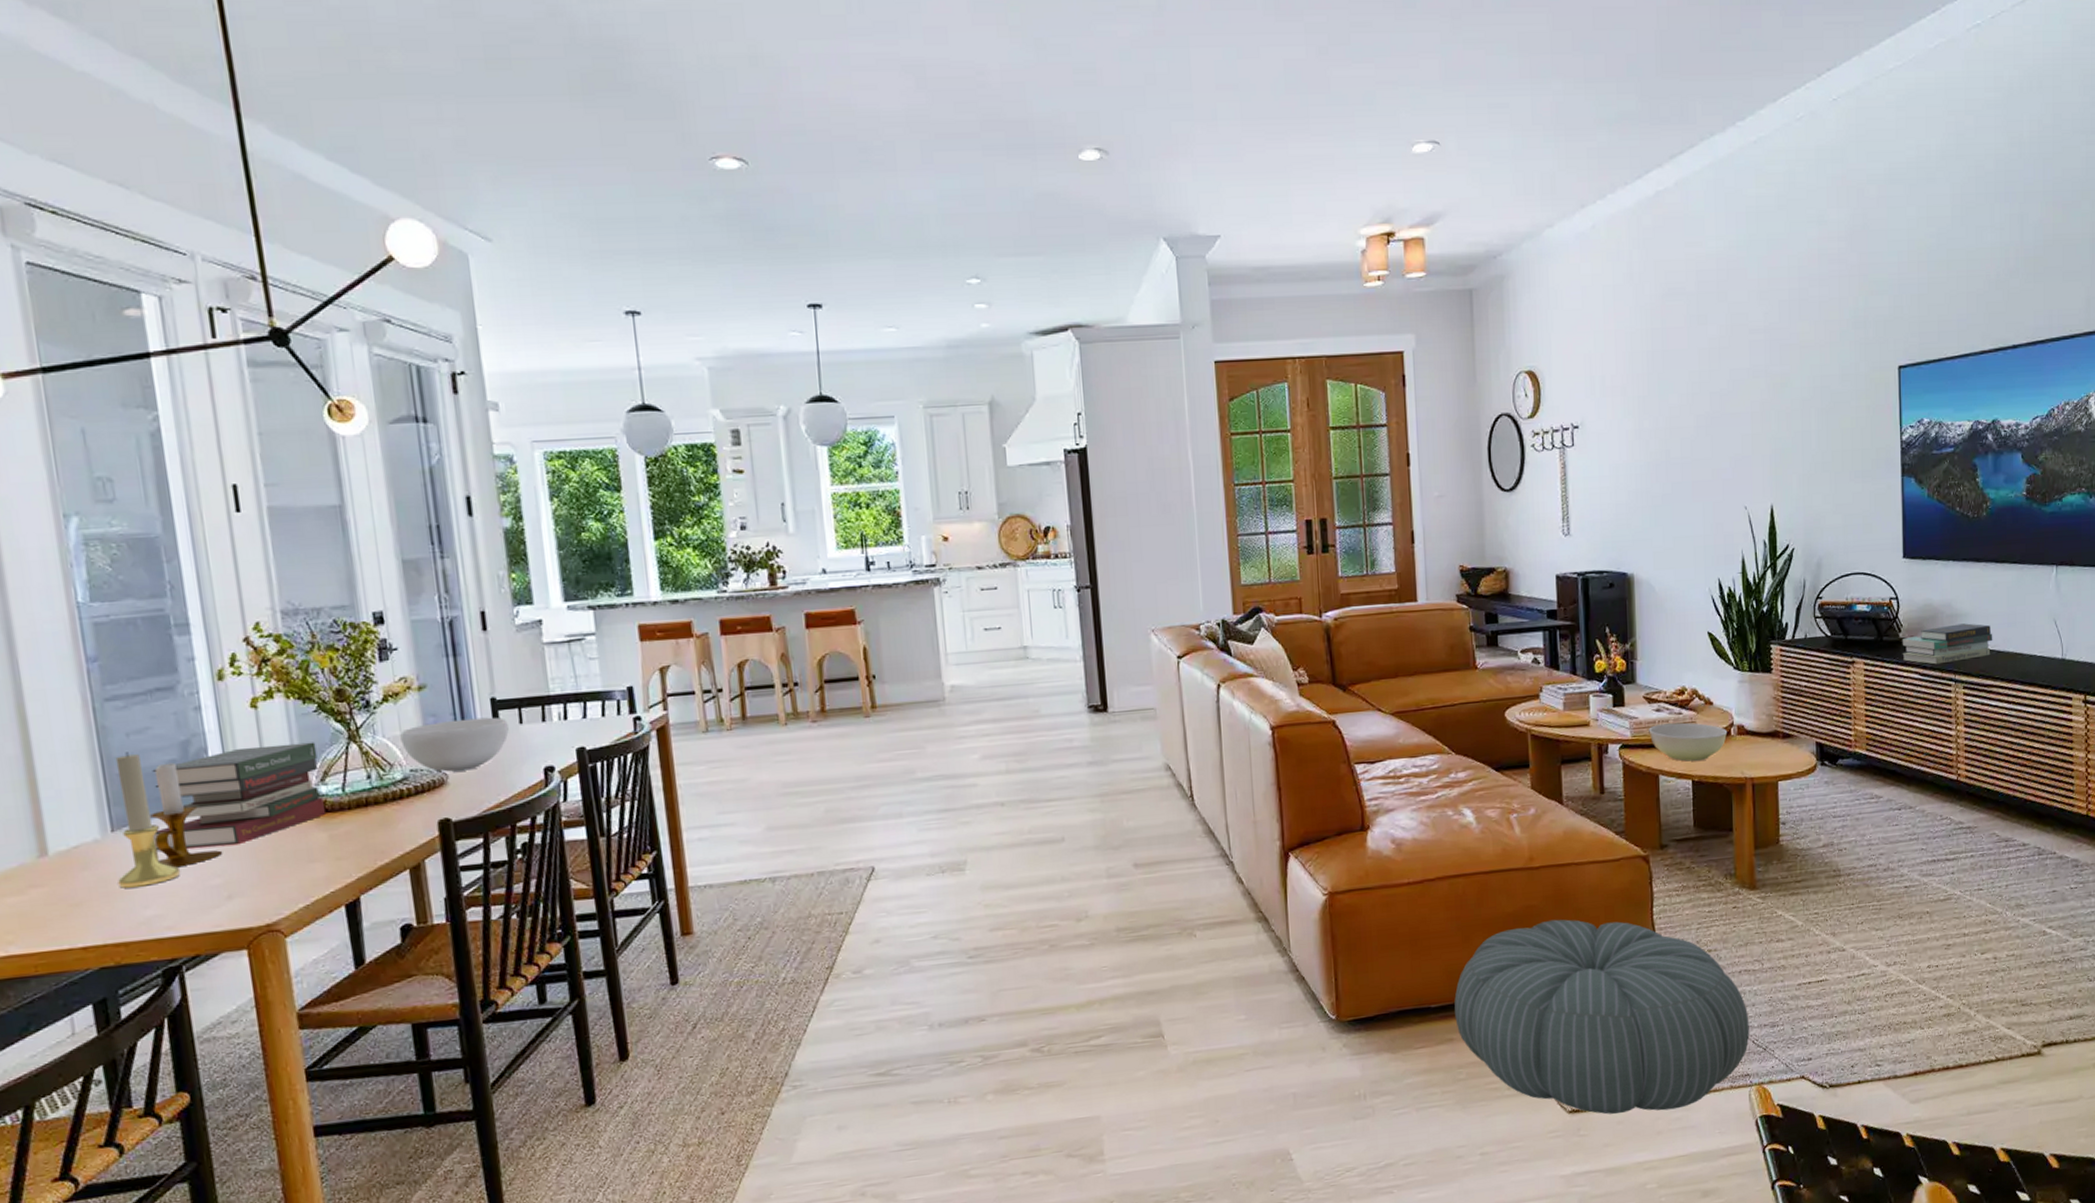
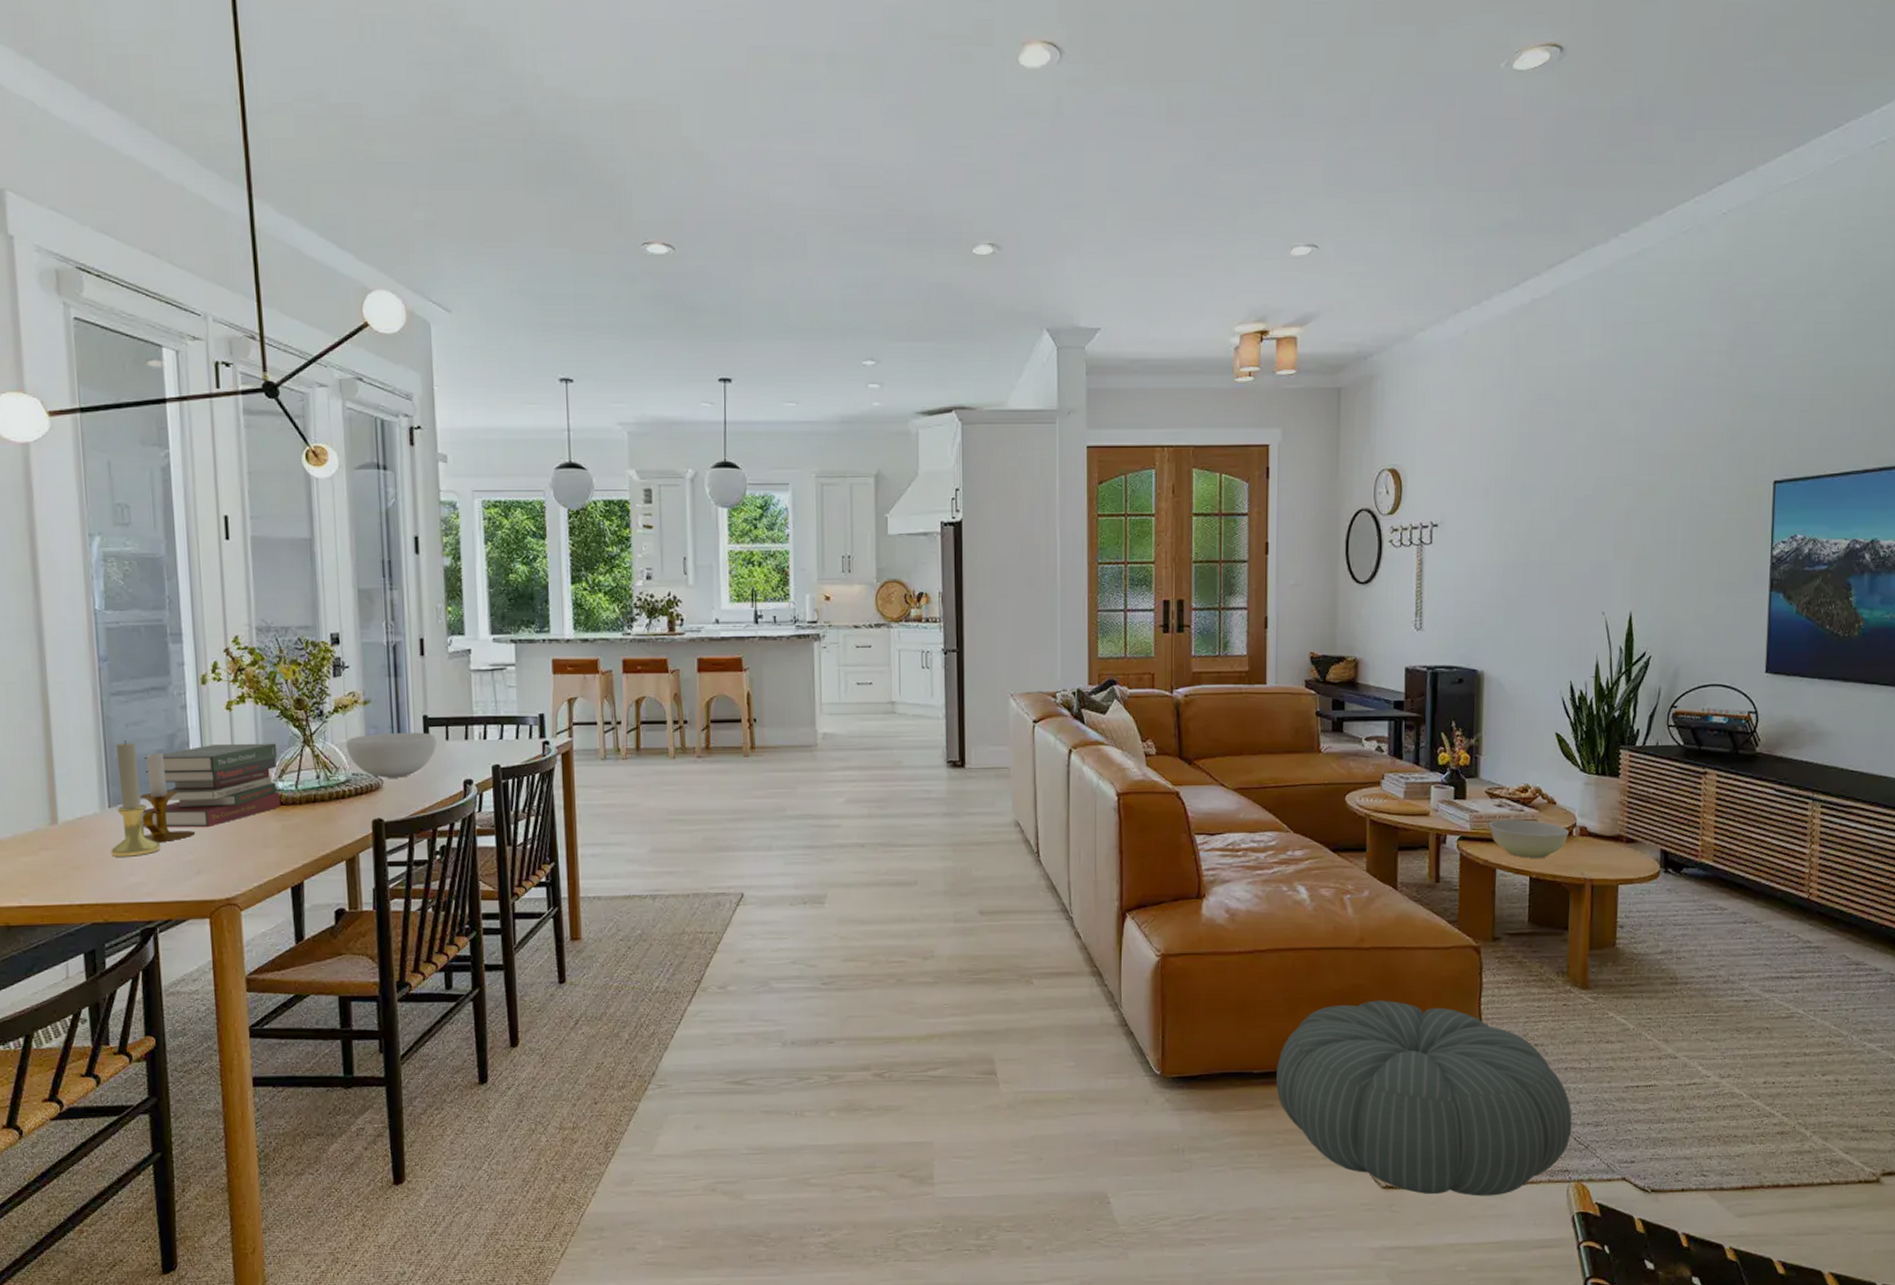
books: present [1902,623,1993,665] -> none [1758,742,1857,782]

